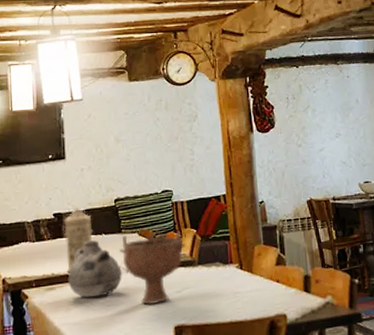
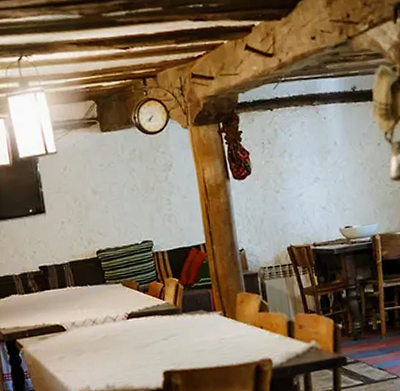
water filter: present [63,208,94,273] -> none [49,260,79,323]
vase: present [68,239,122,298] -> none [58,290,110,346]
decorative bowl: present [119,229,185,305] -> none [105,279,169,352]

